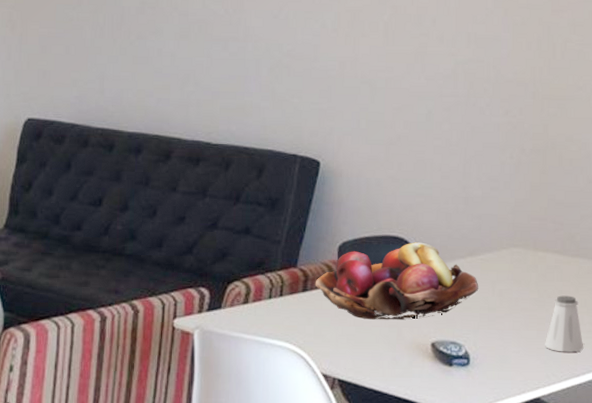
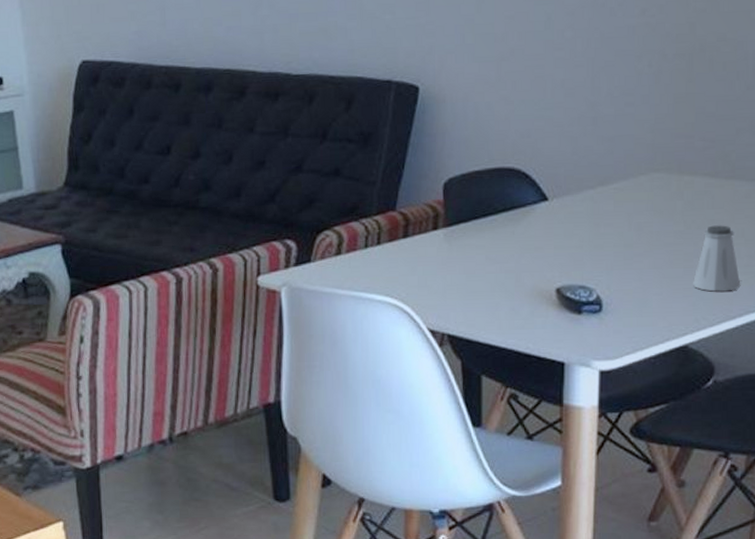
fruit basket: present [315,242,479,320] -> none [417,173,612,266]

